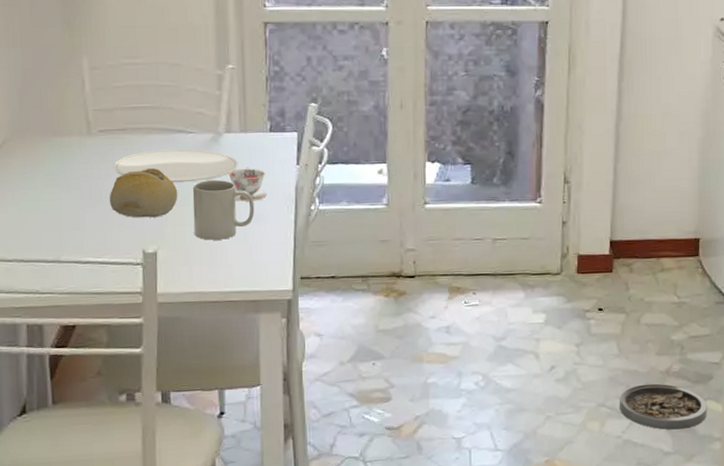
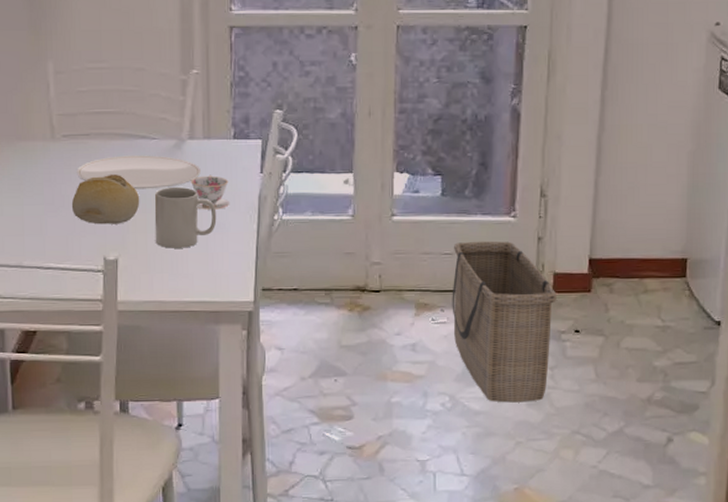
basket: none [483,226,581,380] -> present [452,241,557,403]
pet bowl: present [619,383,707,430] -> none [595,412,692,462]

